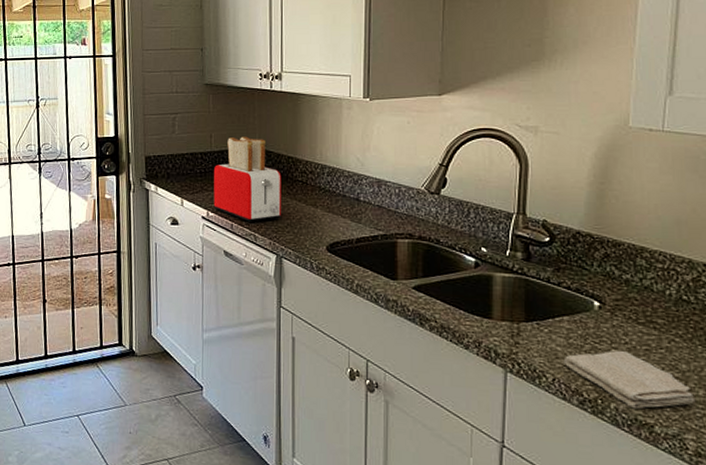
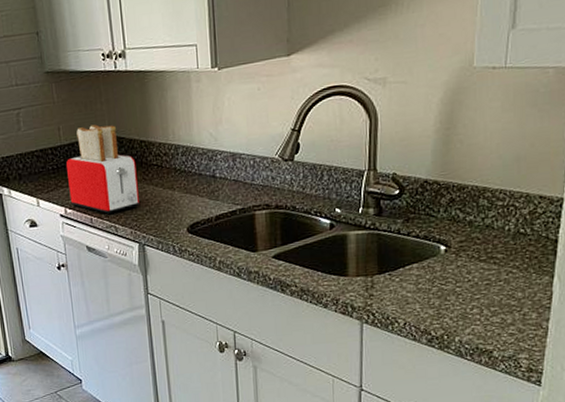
washcloth: present [563,350,696,409] -> none [413,288,529,339]

